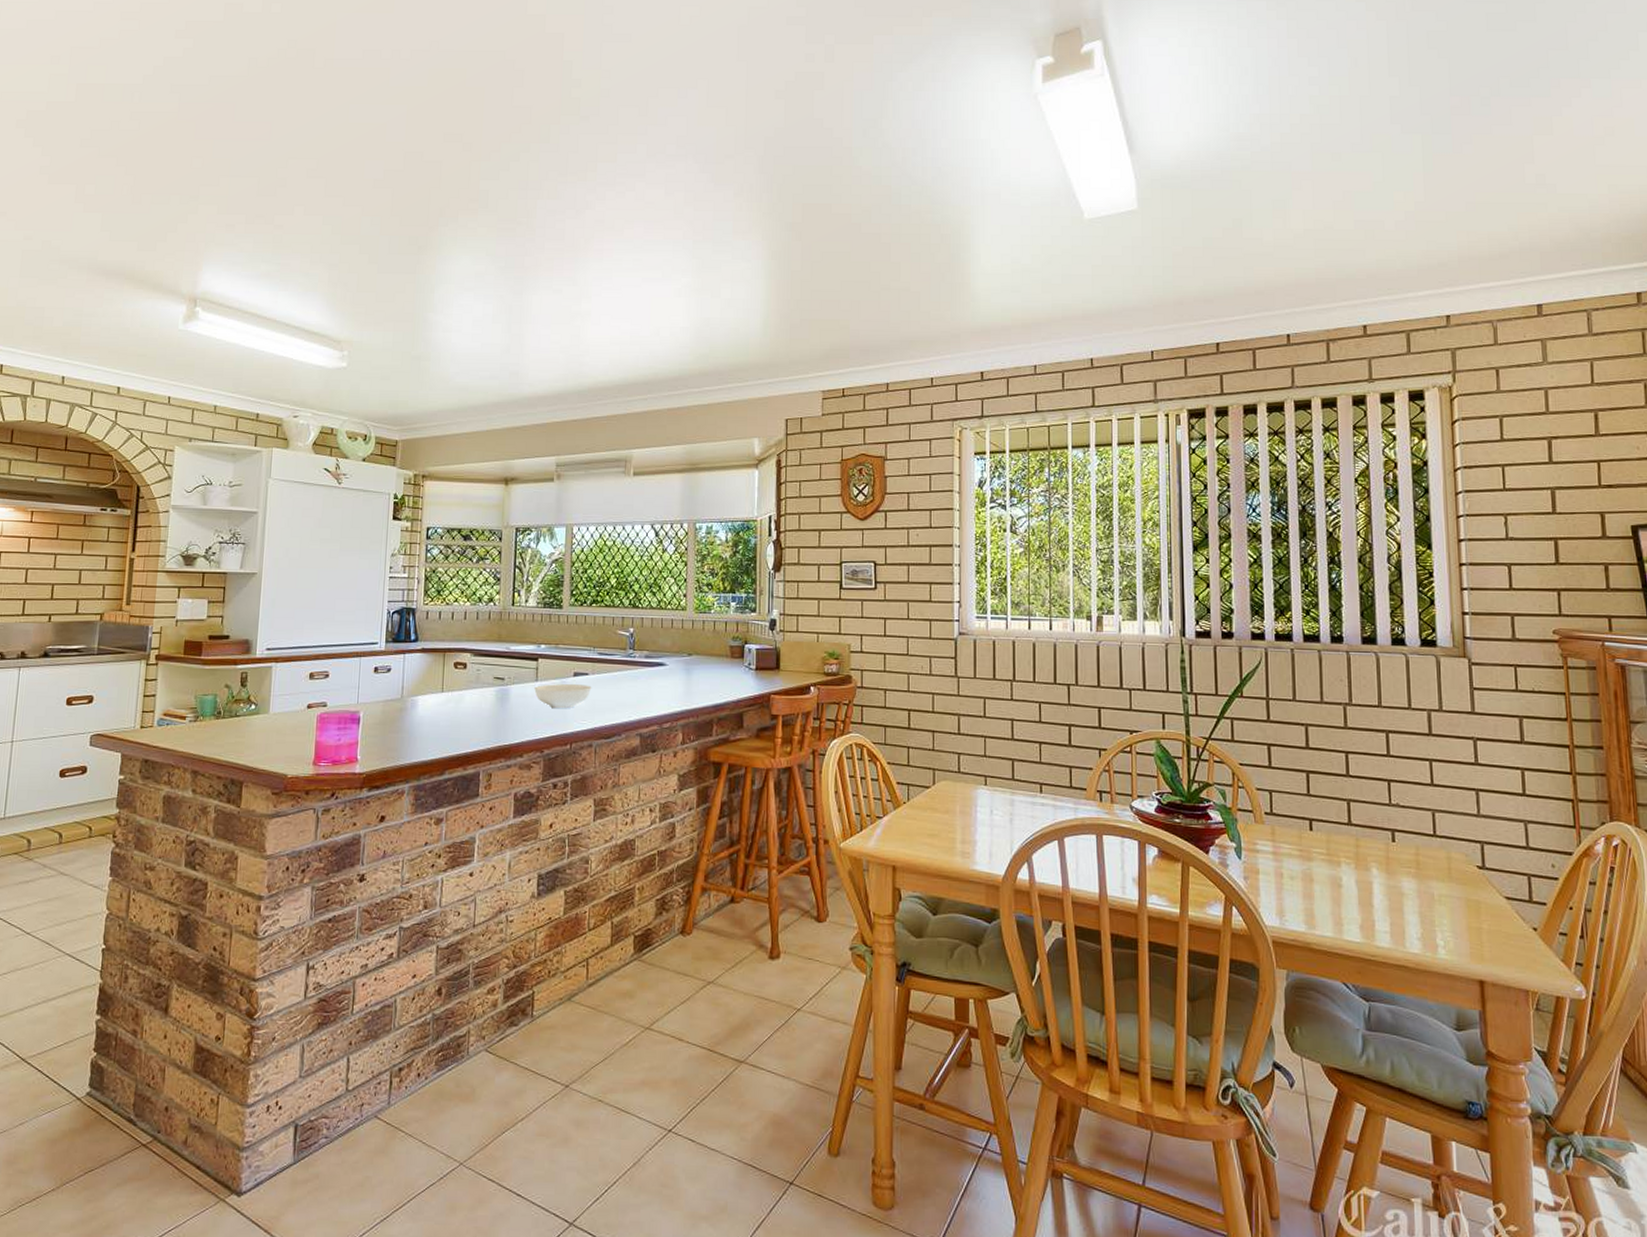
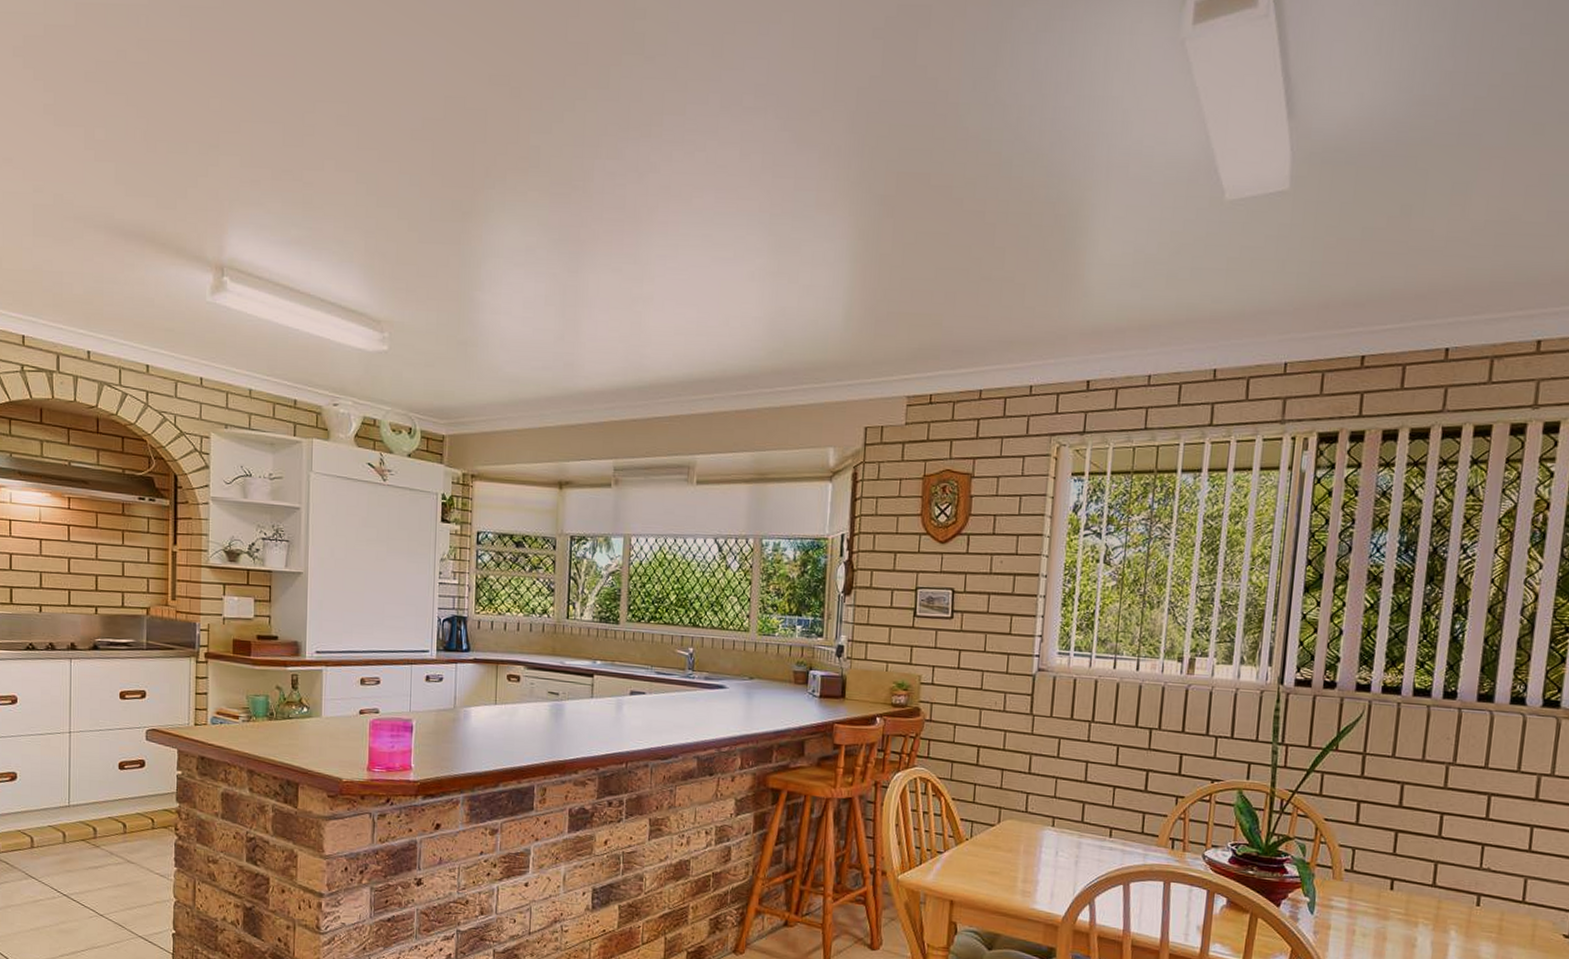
bowl: present [534,684,592,709] -> none [589,701,649,728]

